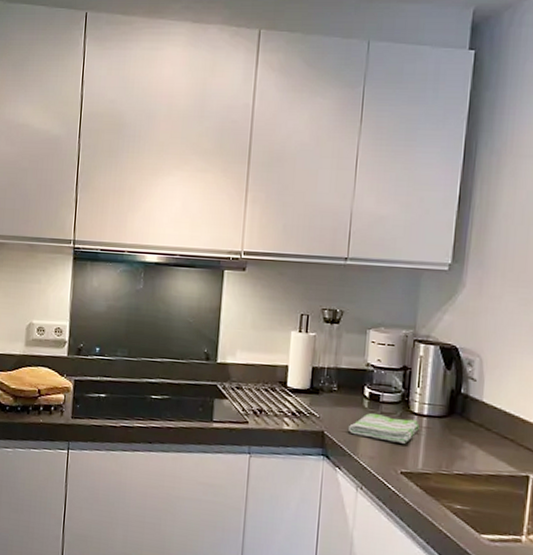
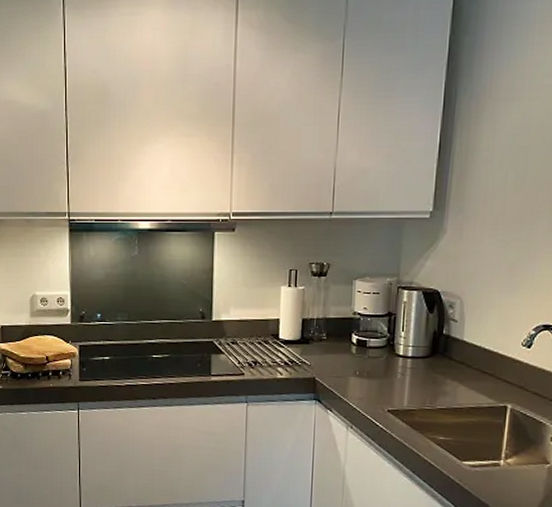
dish towel: present [347,413,420,444] -> none [337,358,404,384]

